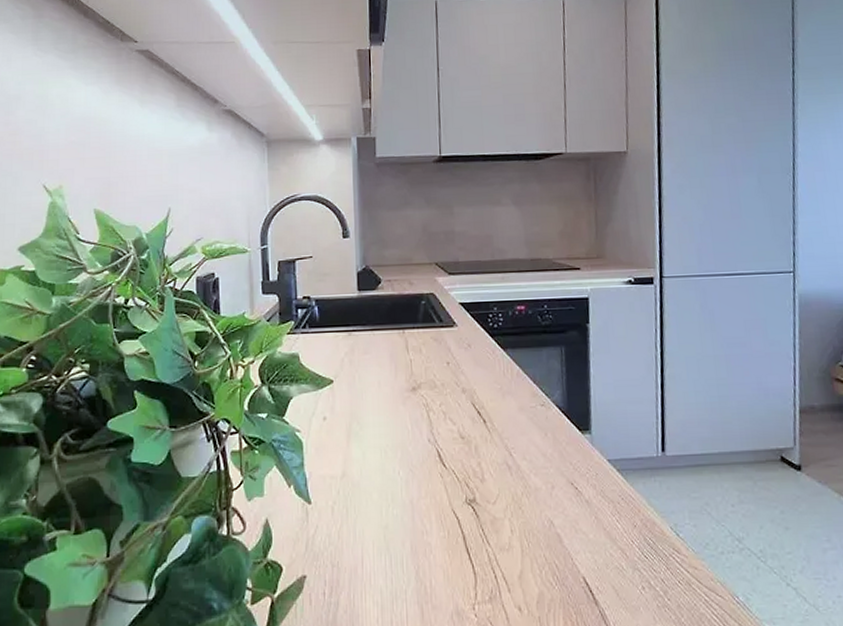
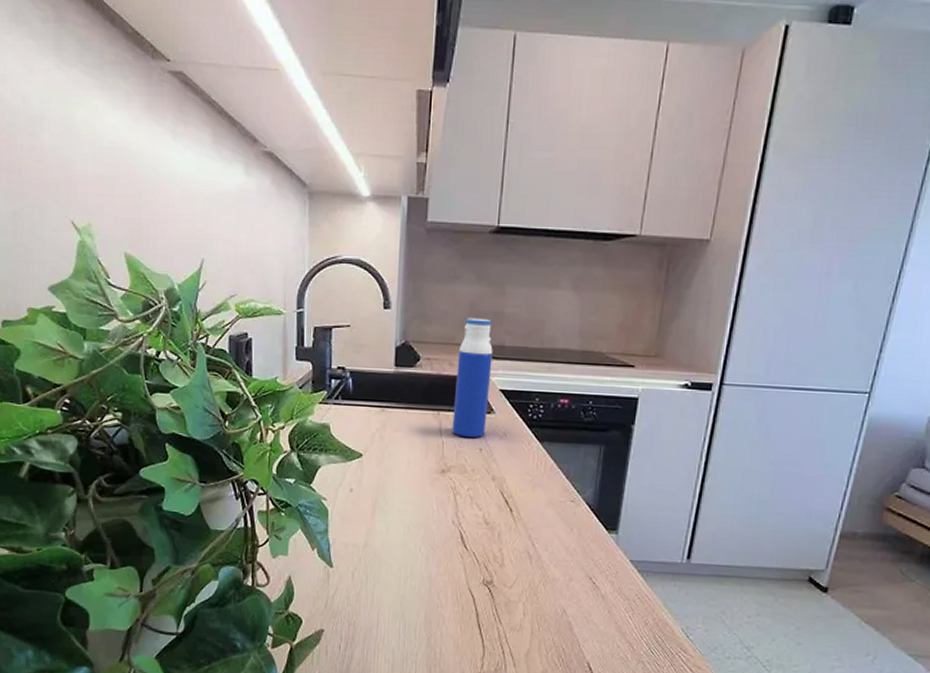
water bottle: none [416,238,451,353] -> present [452,317,493,438]

